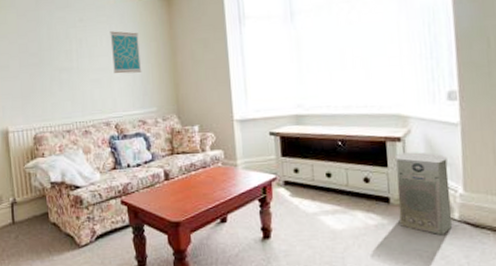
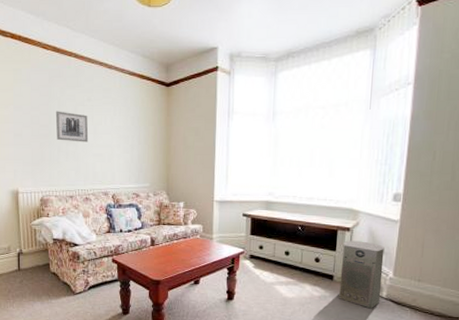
wall art: none [45,35,84,69] -> present [55,111,89,143]
wall art: present [110,31,142,74] -> none [114,113,140,152]

